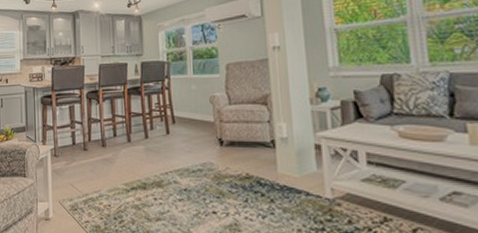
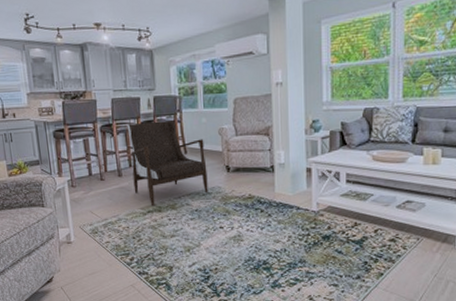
armchair: none [113,86,199,183] -> present [127,119,208,207]

